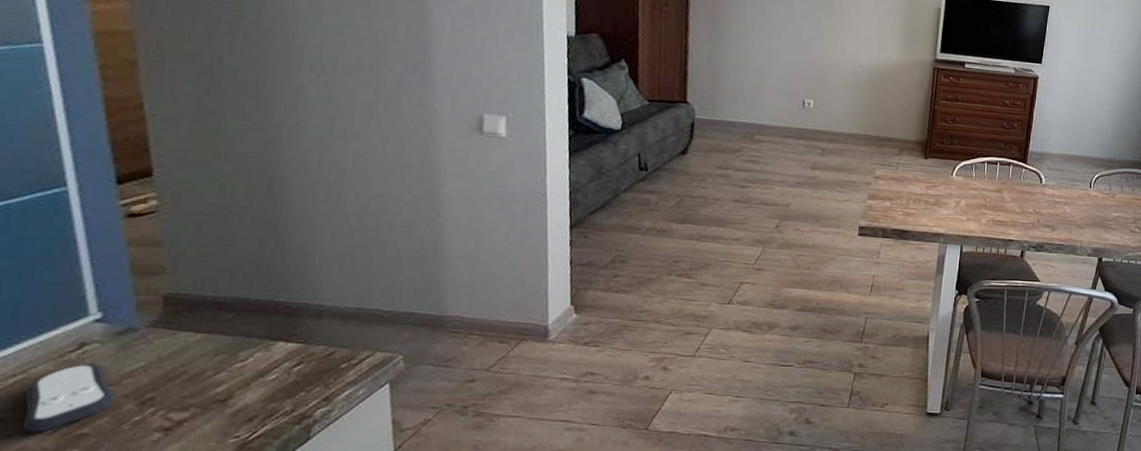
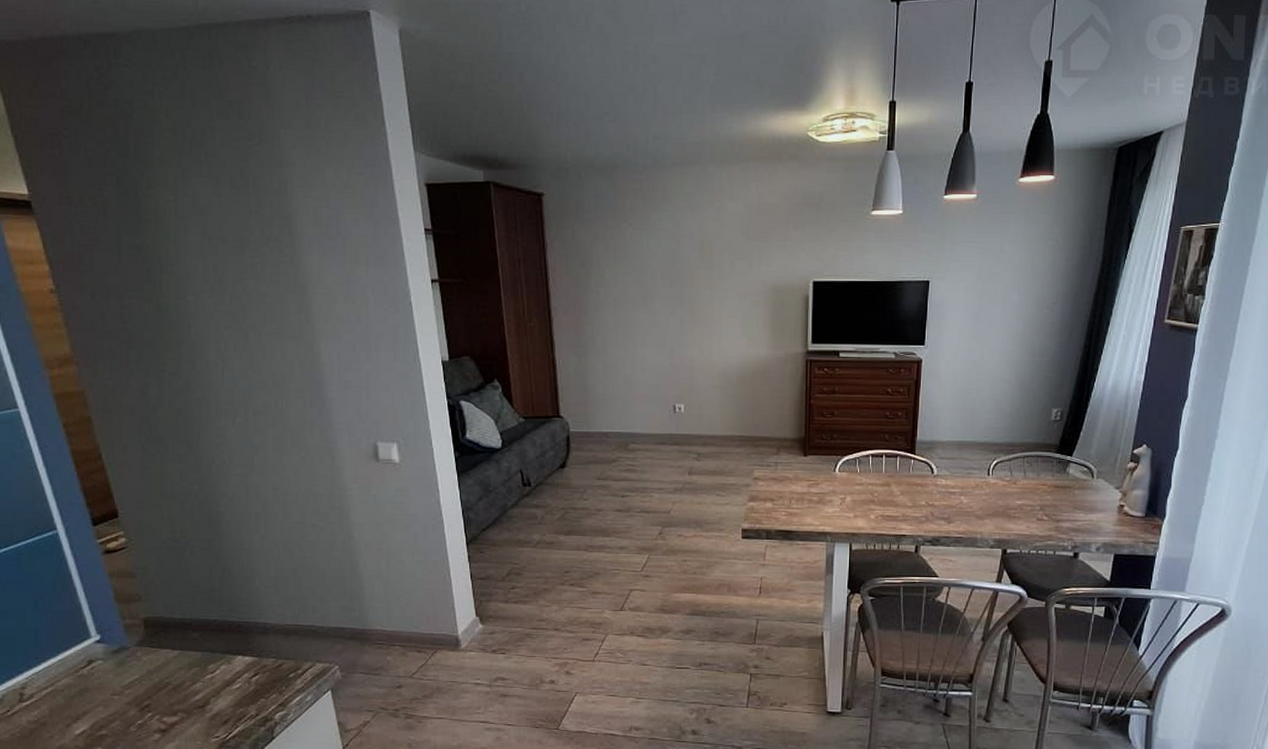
remote control: present [23,363,115,432] -> none [56,677,121,734]

